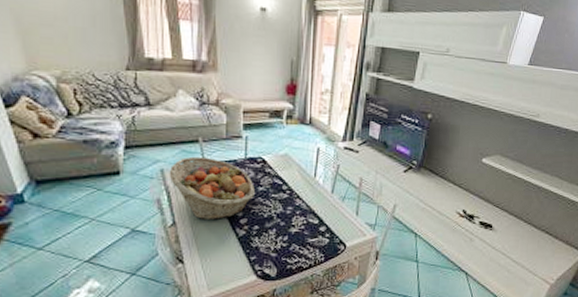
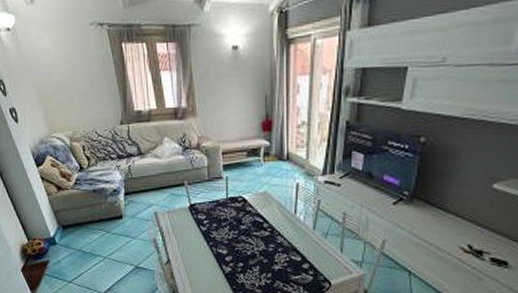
fruit basket: present [169,156,255,221] -> none [161,199,237,258]

